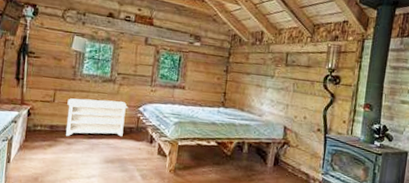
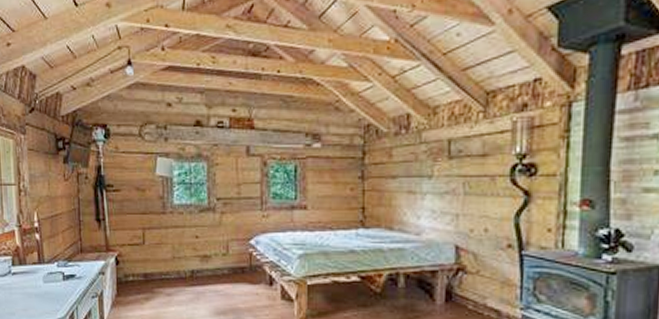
bench: present [66,98,128,137] -> none [160,235,236,286]

